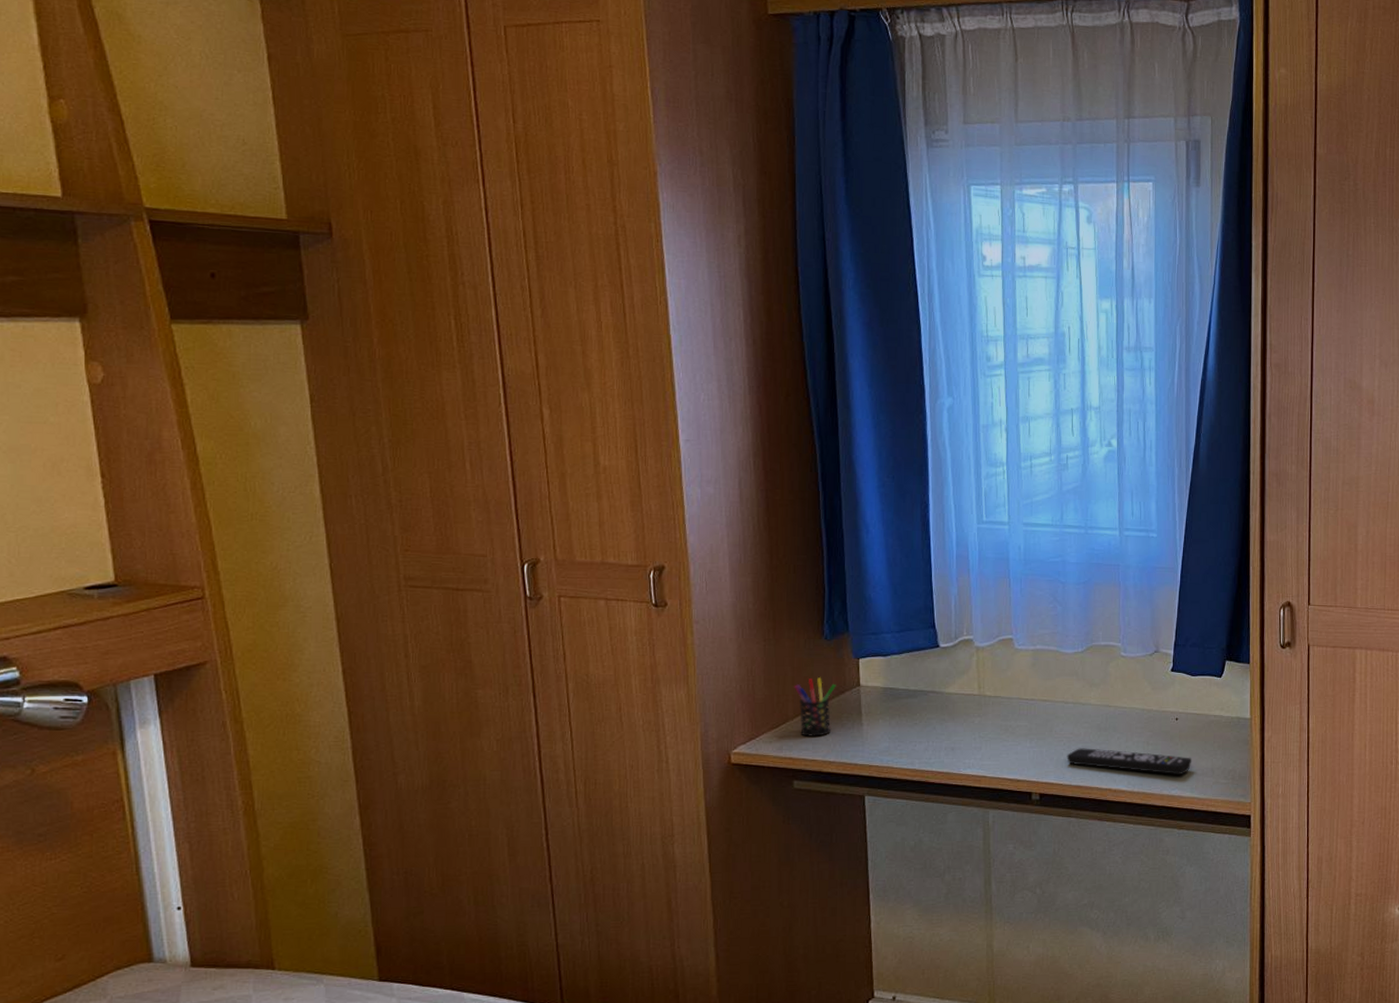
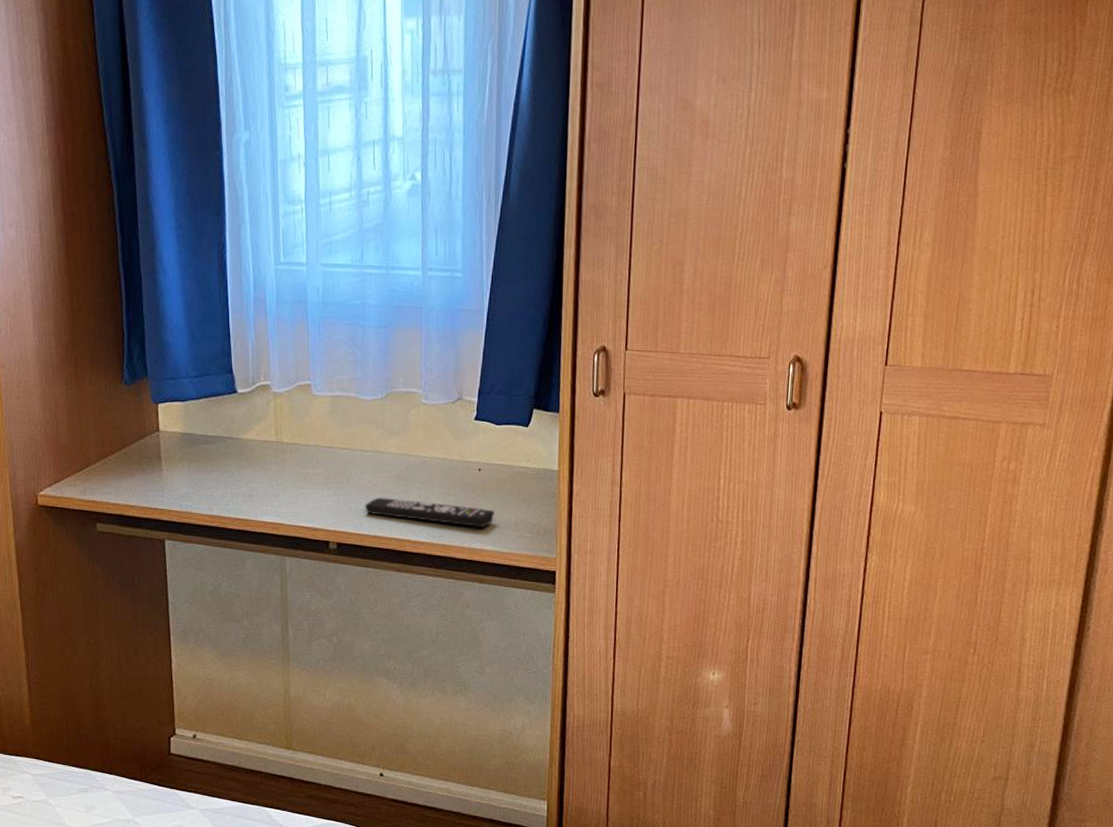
pen holder: present [794,677,836,736] -> none [96,422,136,481]

